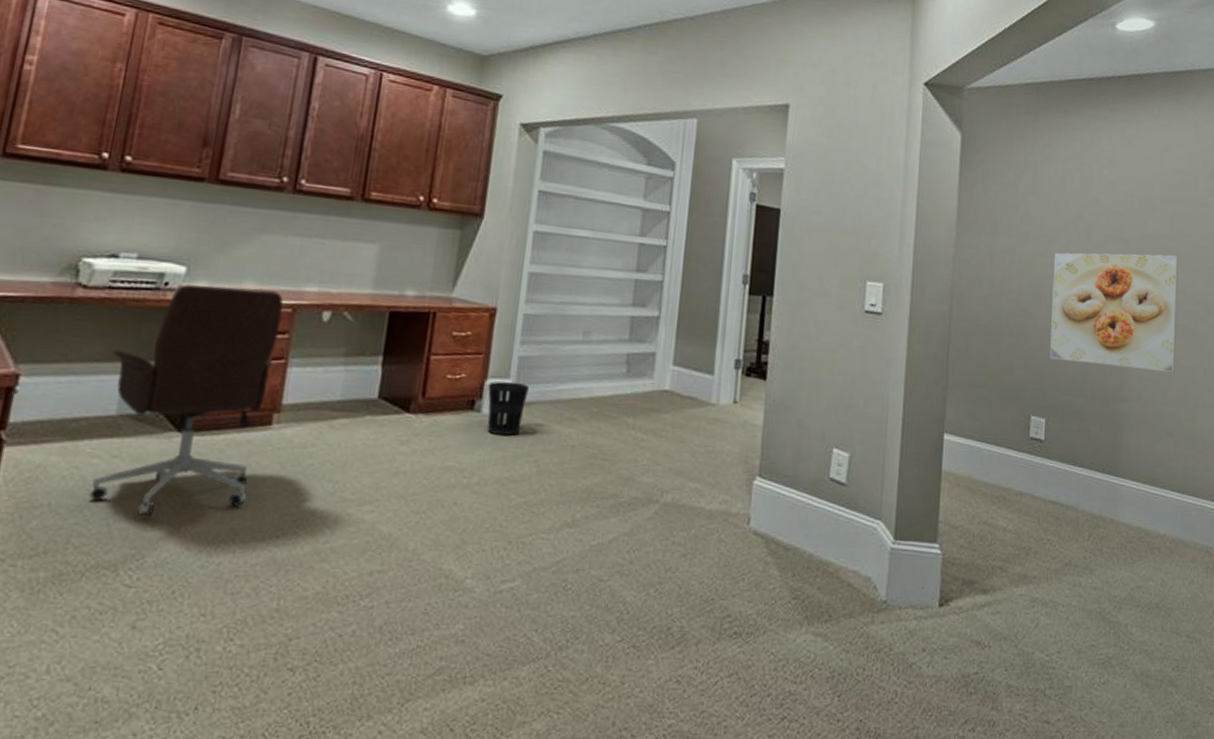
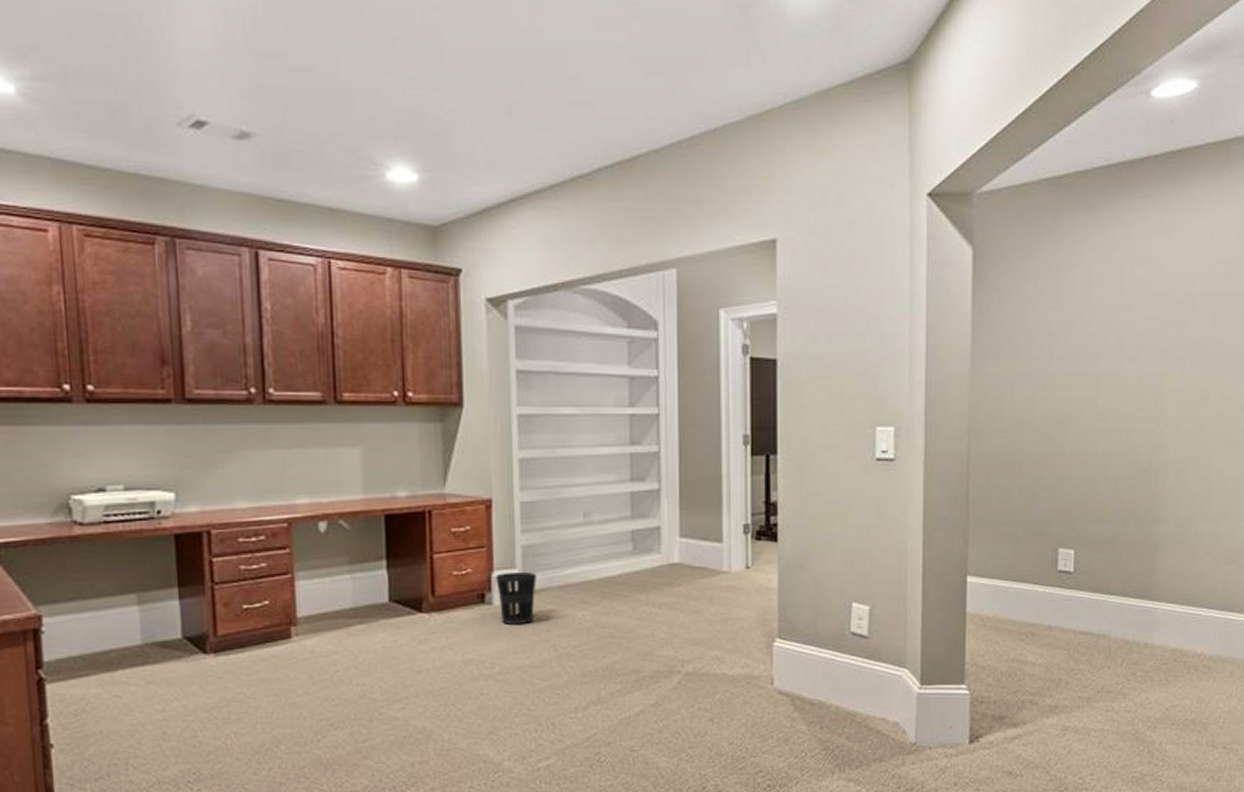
office chair: present [89,284,284,516] -> none [124,508,282,734]
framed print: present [1050,252,1178,372] -> none [1078,359,1222,487]

